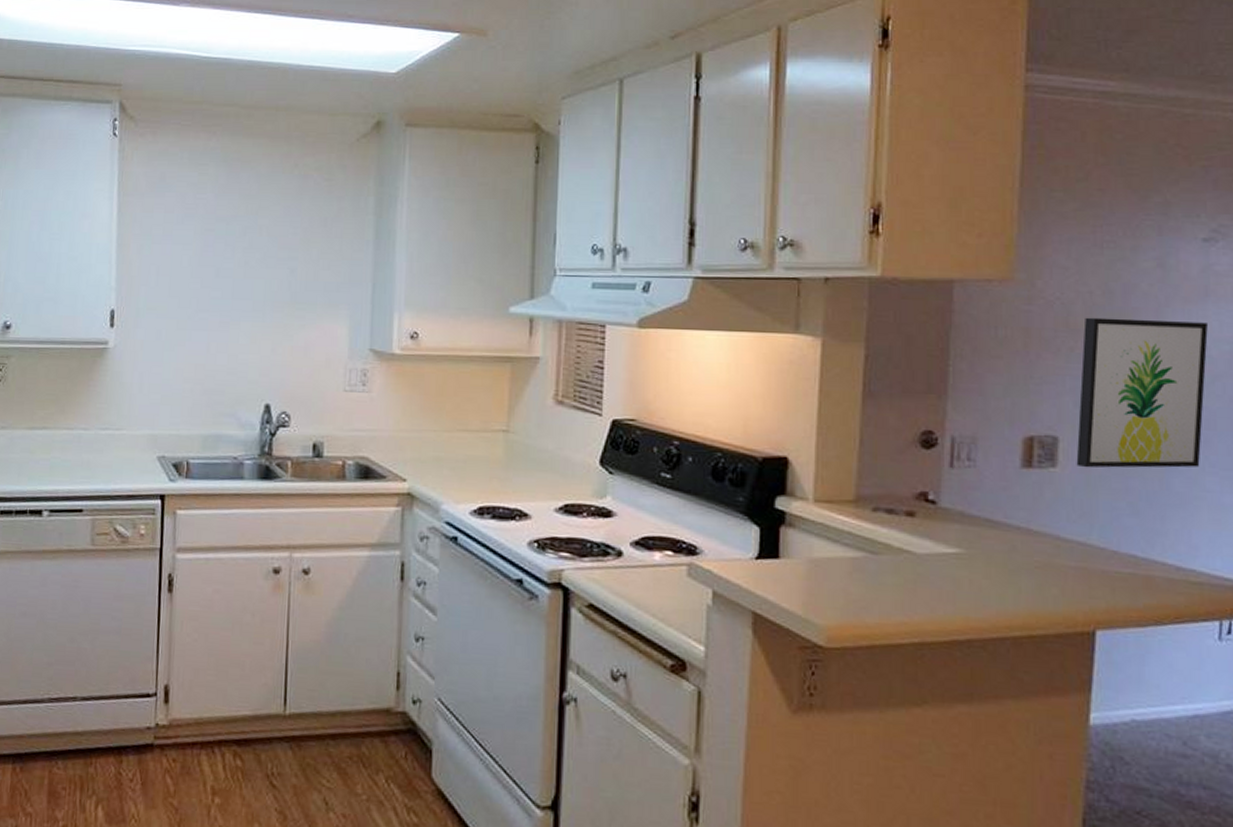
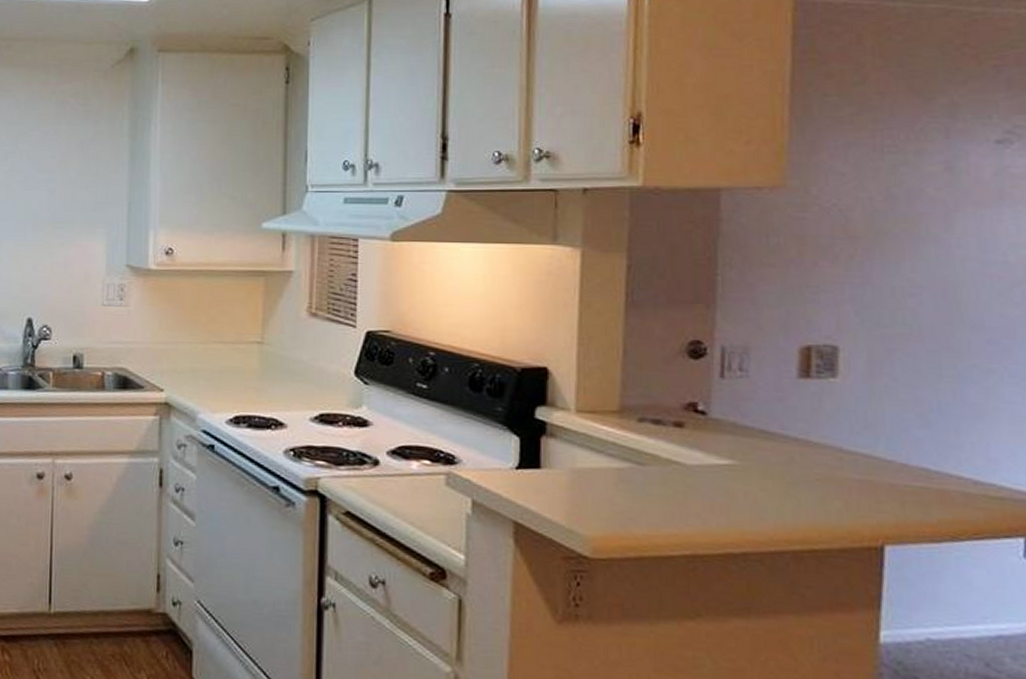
wall art: present [1076,317,1208,468] -> none [858,224,1004,379]

